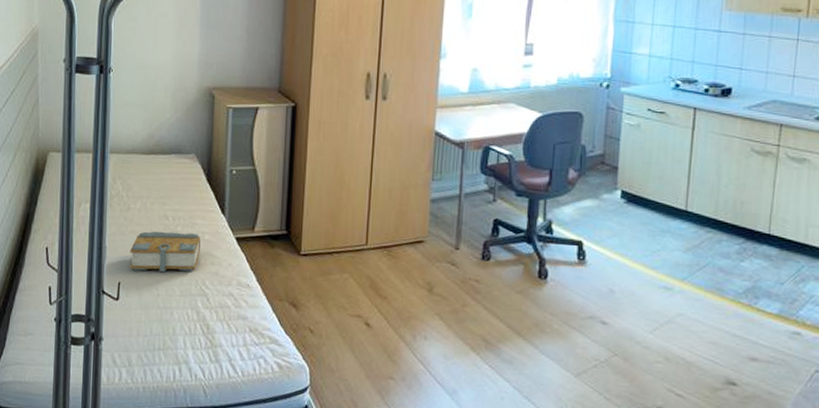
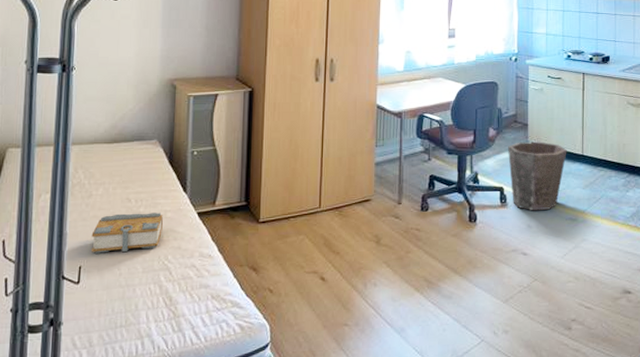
waste bin: none [590,188,666,274] -> present [508,141,567,211]

